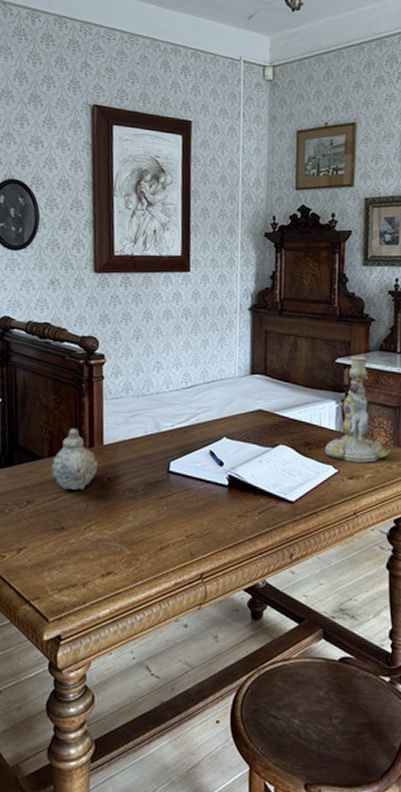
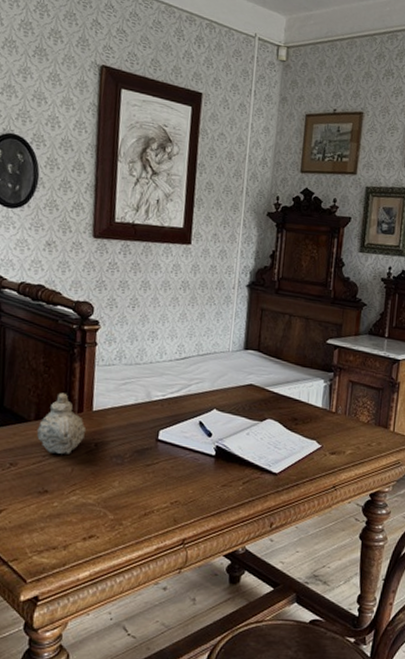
candlestick: present [325,355,391,463] -> none [310,337,372,440]

